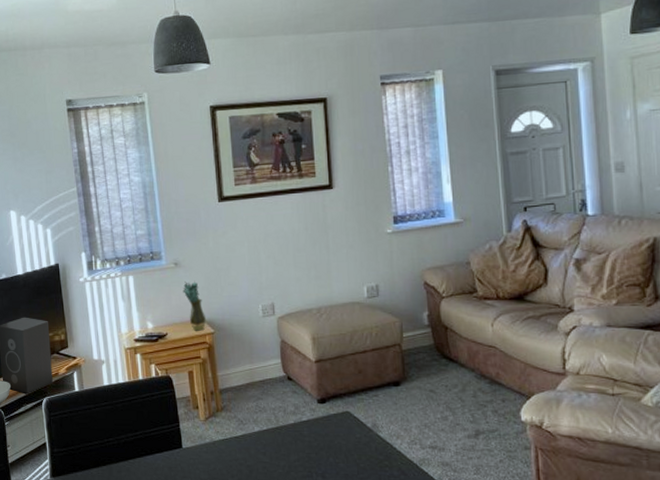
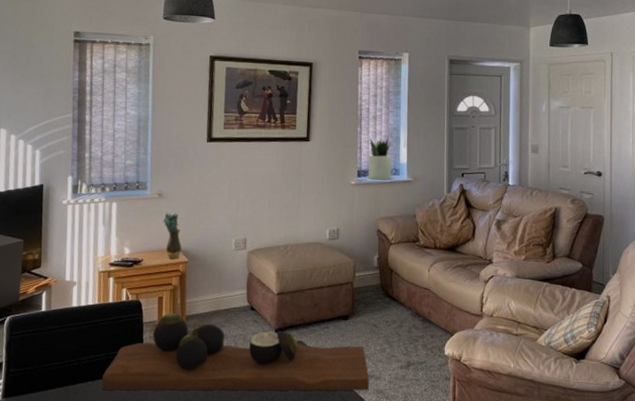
decorative tray: none [142,386,432,468] -> present [102,312,369,391]
planter: none [404,175,438,227] -> present [366,138,394,181]

